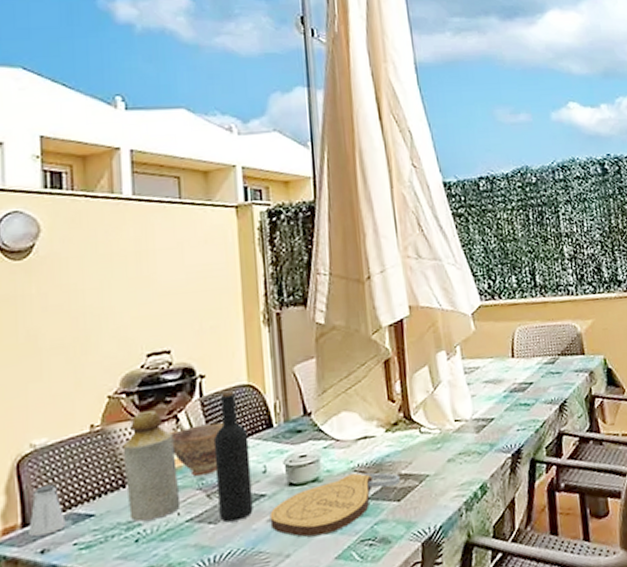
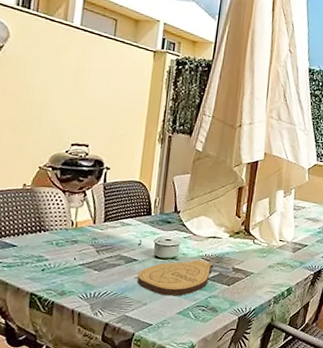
bottle: present [122,410,181,522] -> none [41,183,81,259]
bowl: present [169,422,225,477] -> none [78,201,118,237]
wine bottle: present [213,390,253,523] -> none [103,182,133,273]

